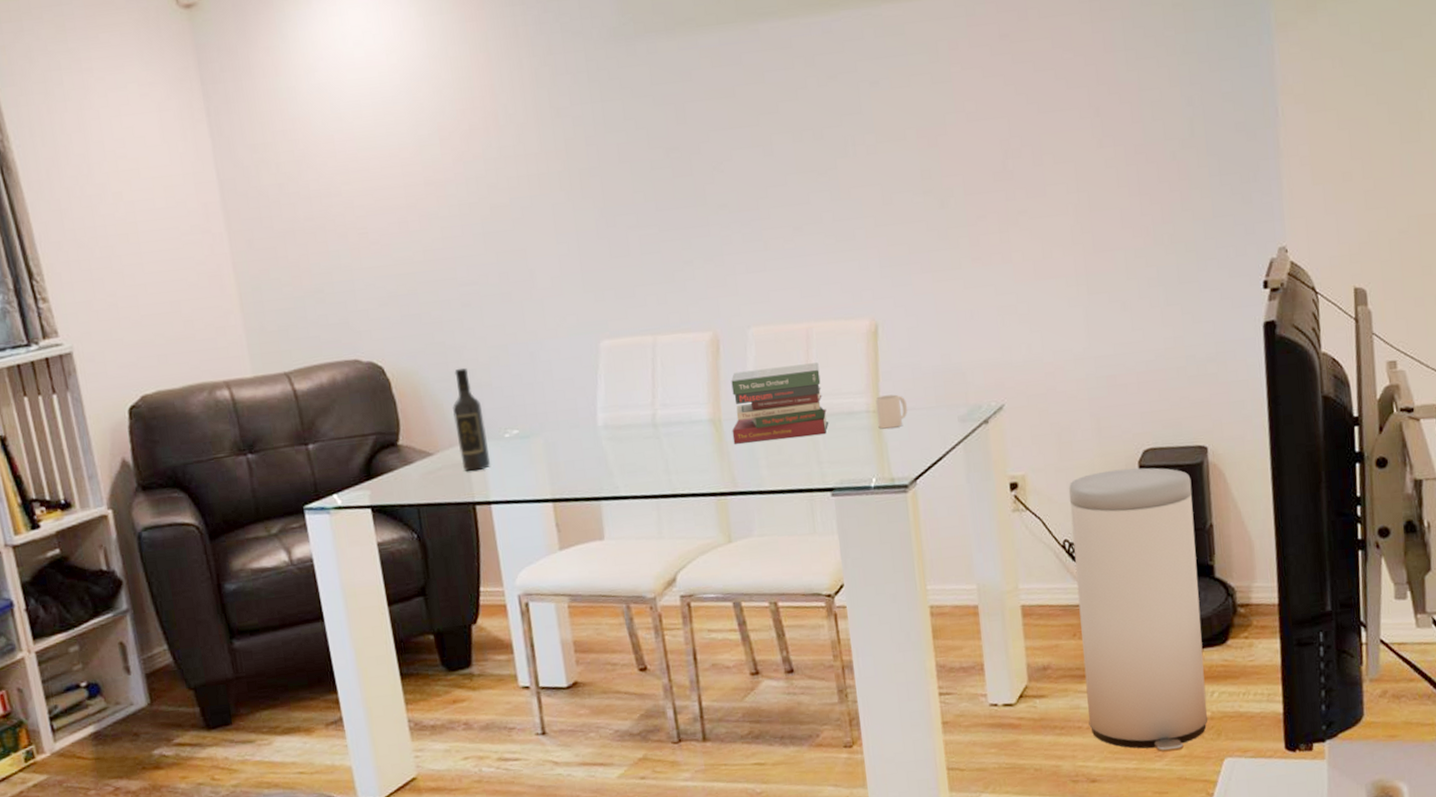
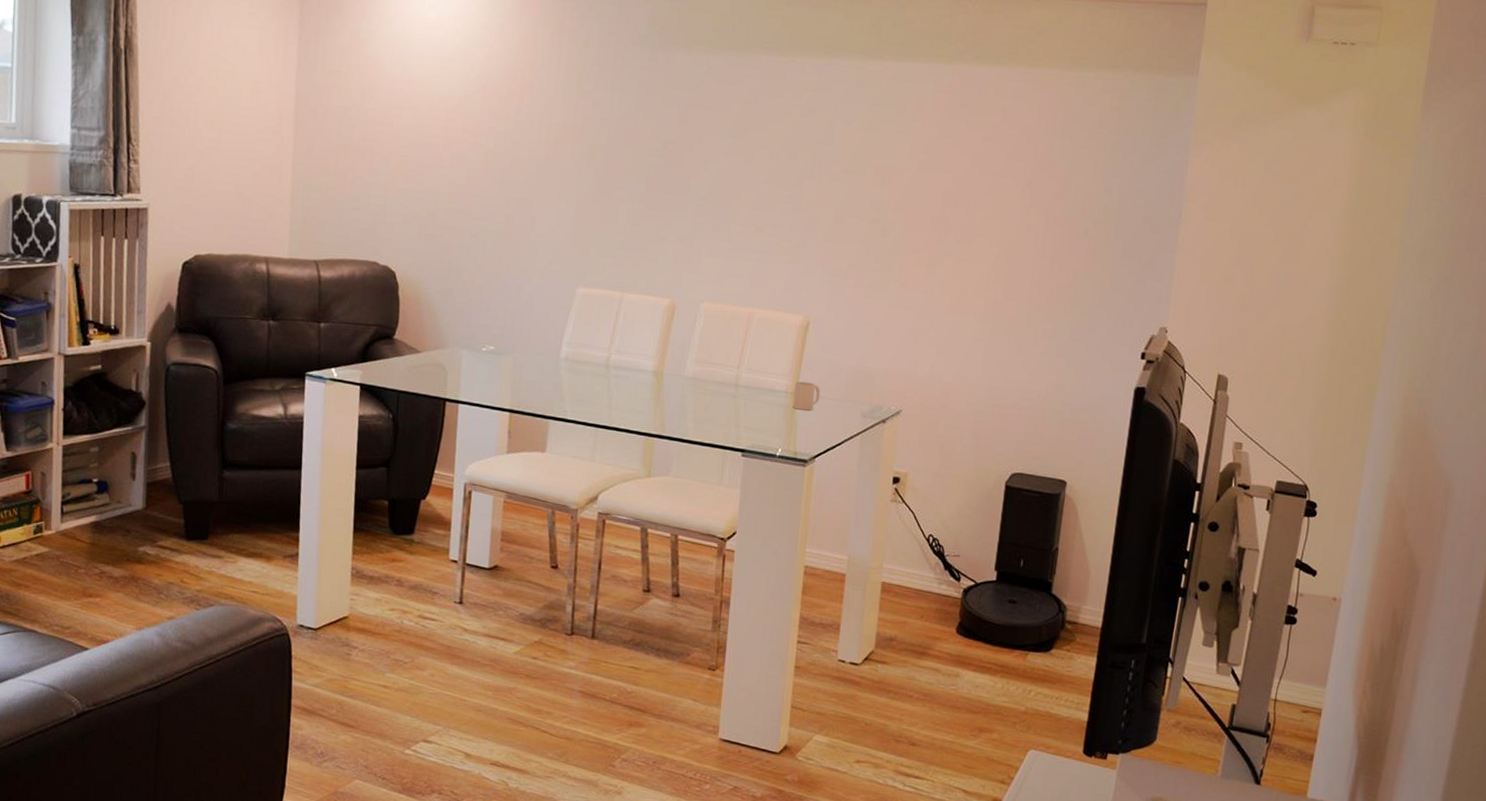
wine bottle: present [453,367,491,471] -> none [442,286,469,373]
books: present [731,362,828,444] -> none [669,337,754,404]
pedal bin: present [1068,467,1208,752] -> none [919,483,1048,734]

